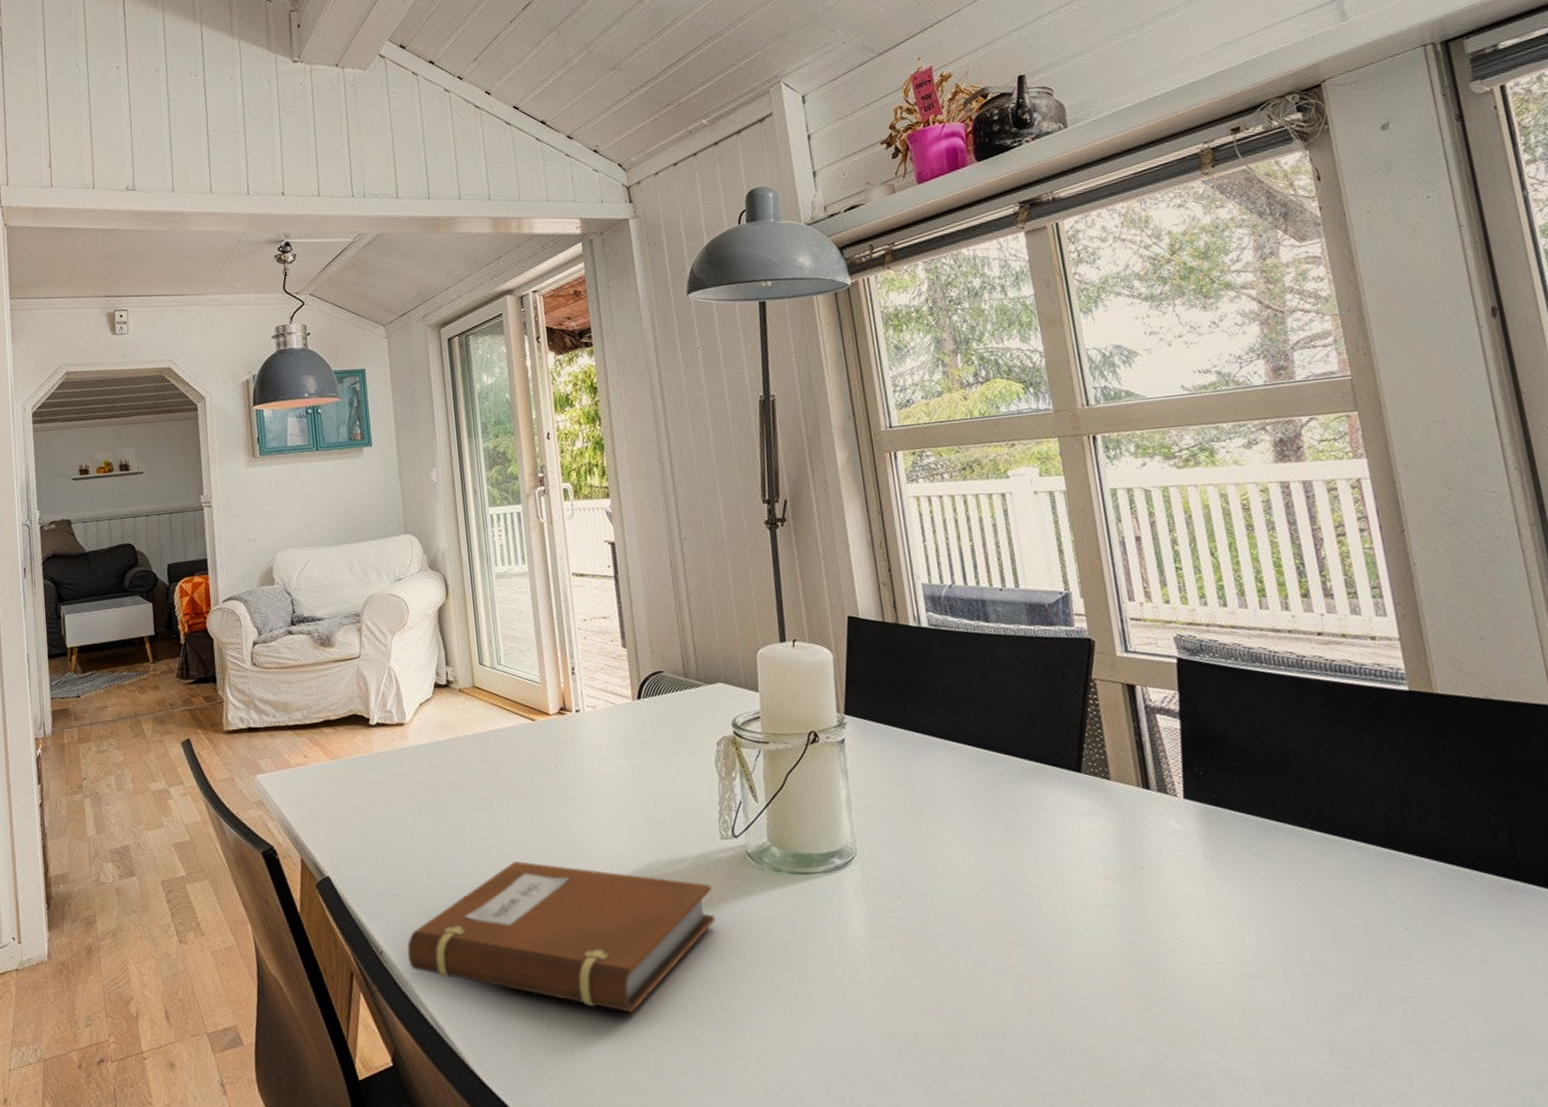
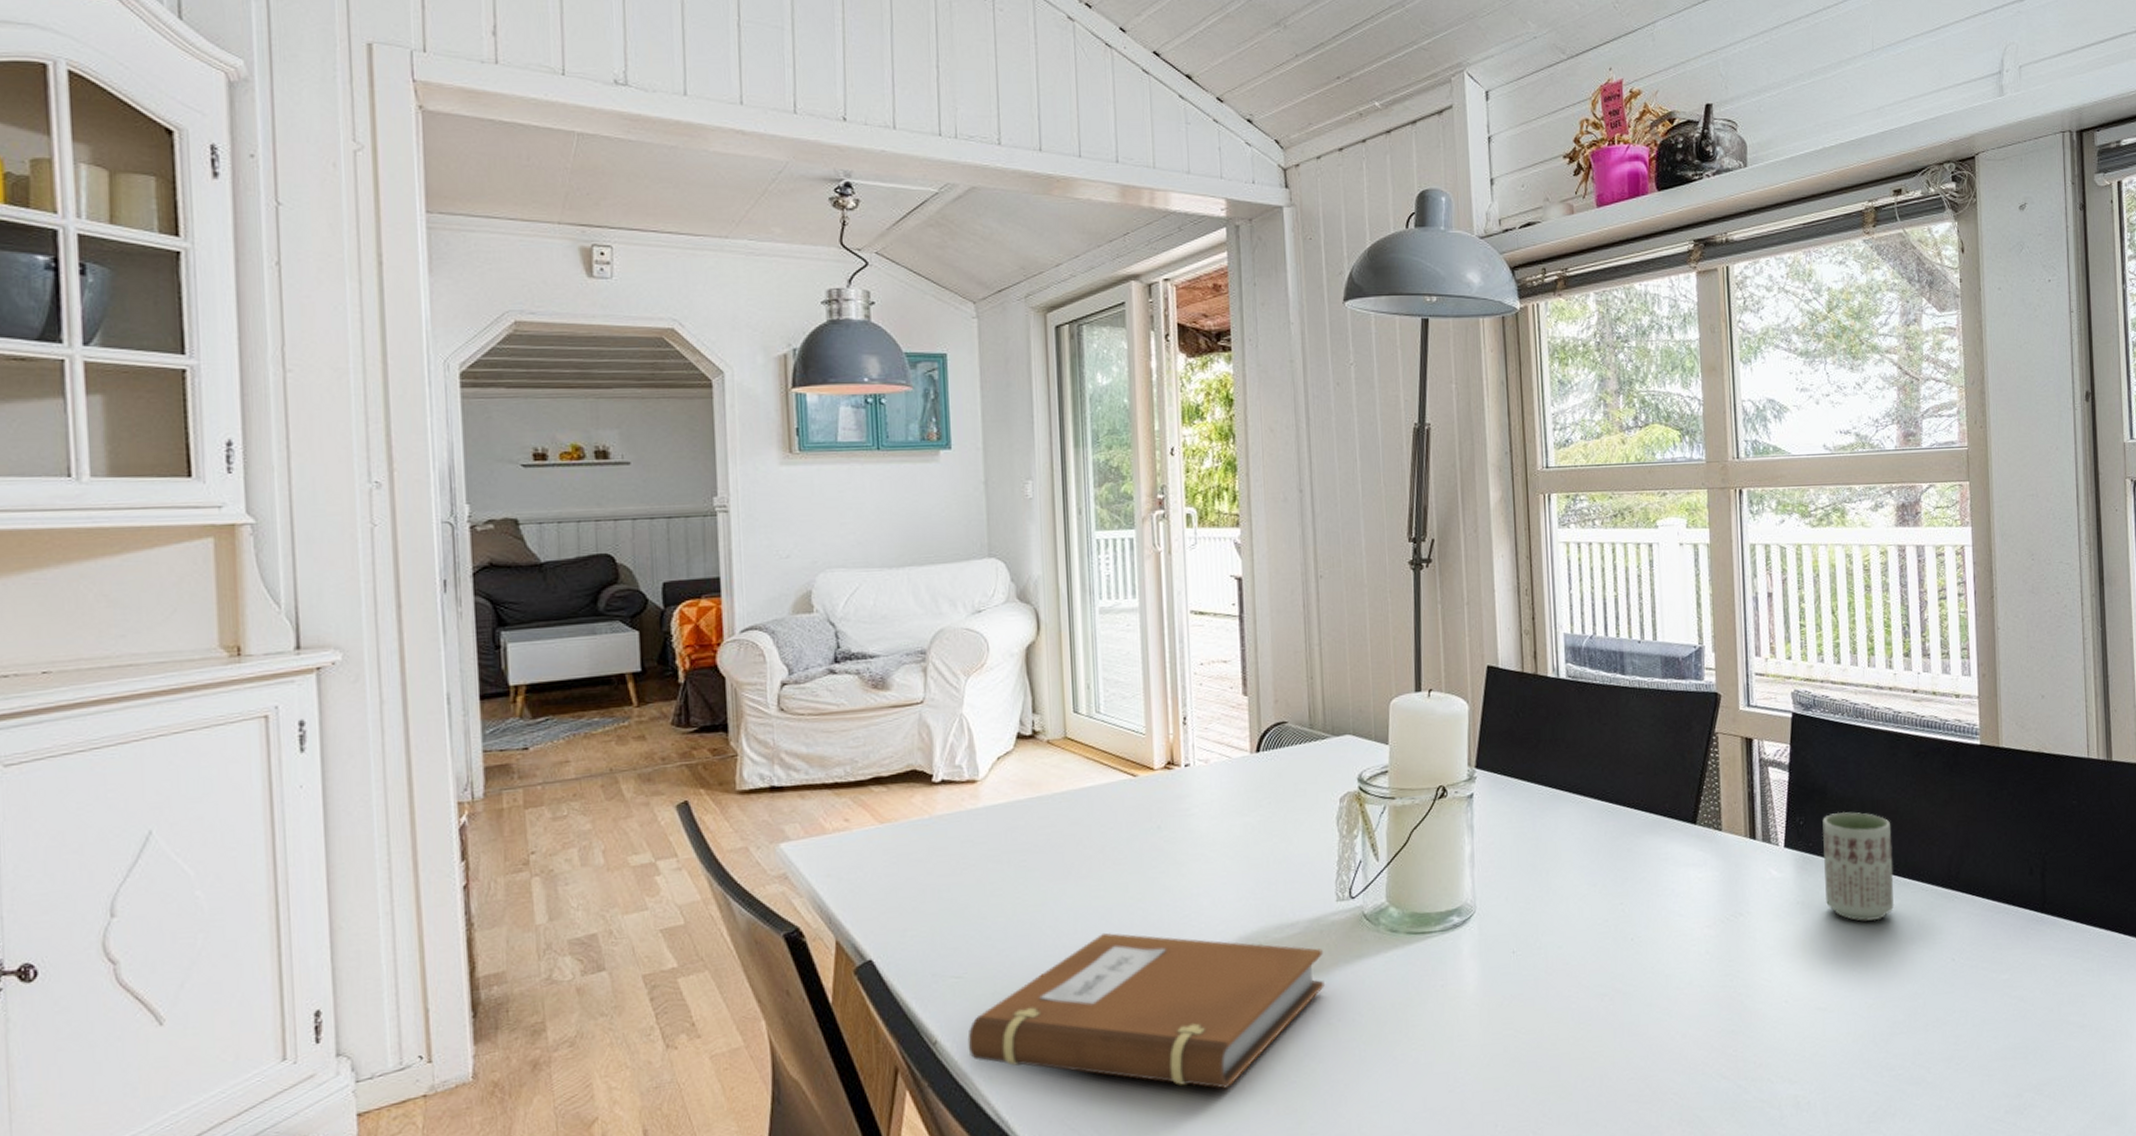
cup: none [1225,761,1324,881] -> present [1822,811,1895,921]

